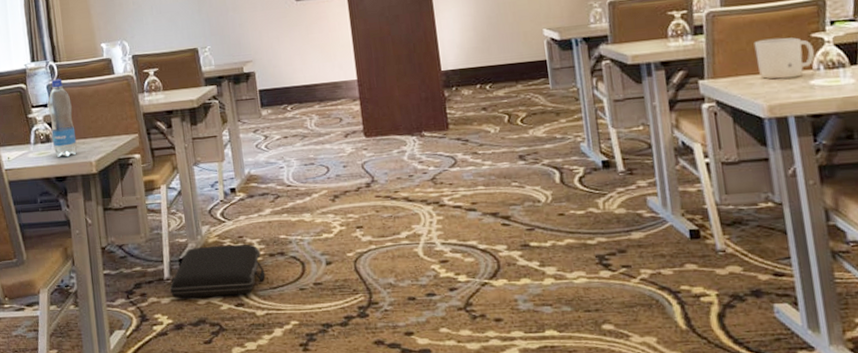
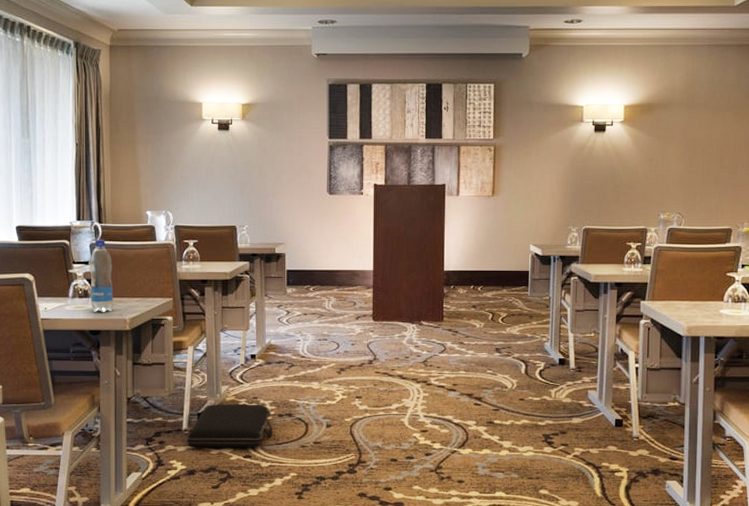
mug: present [753,37,815,80] -> none [685,273,727,306]

